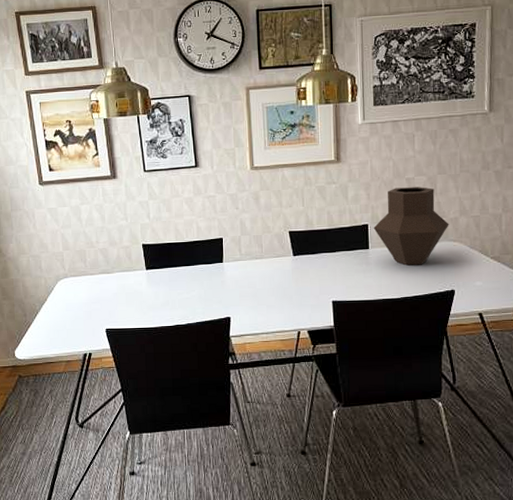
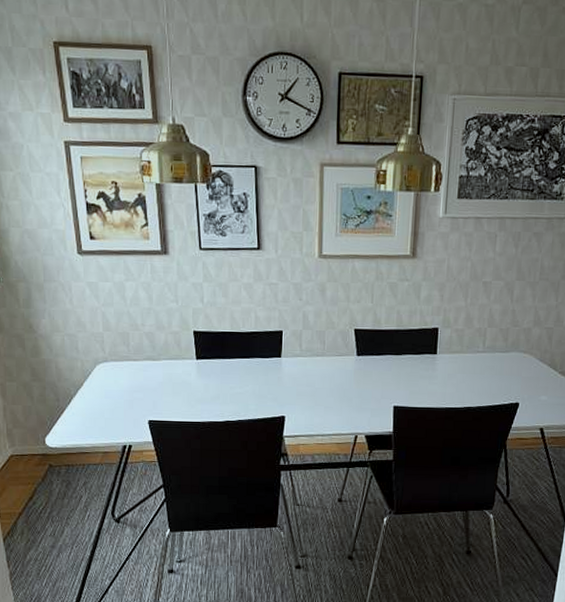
vase: present [373,187,449,266] -> none [443,291,522,375]

